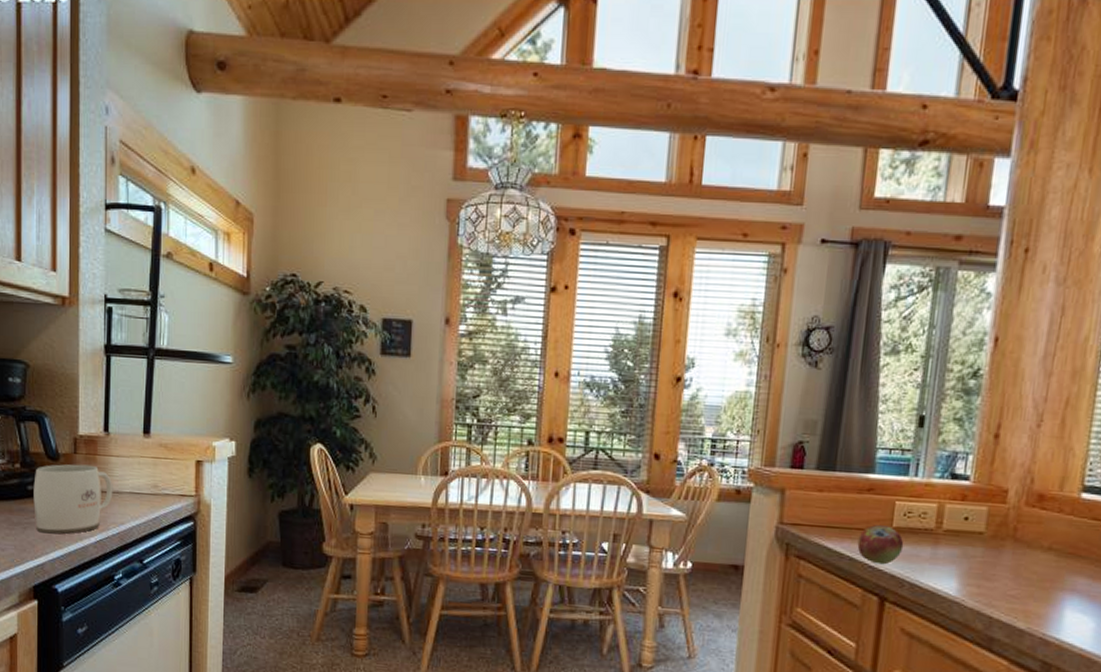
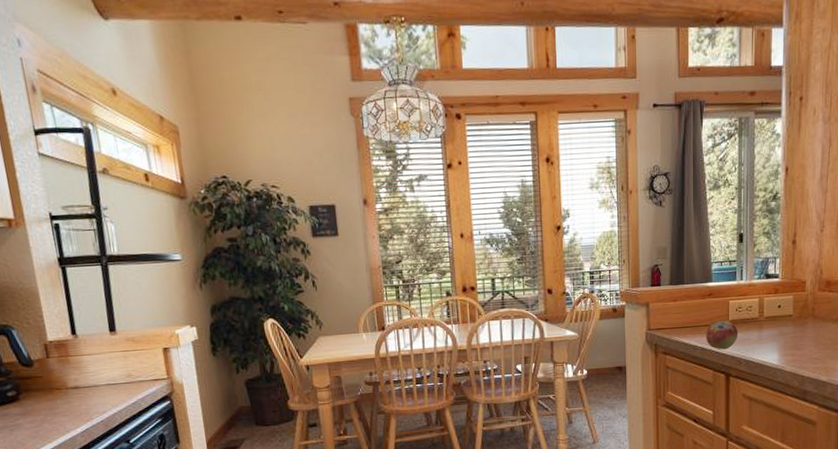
mug: present [33,464,113,534] -> none [12,366,91,432]

